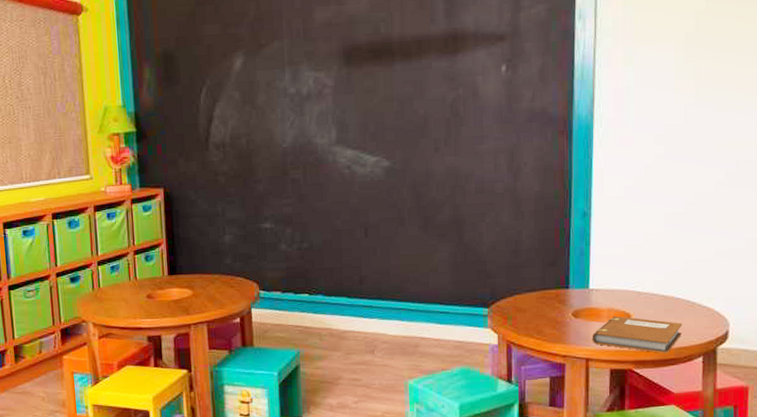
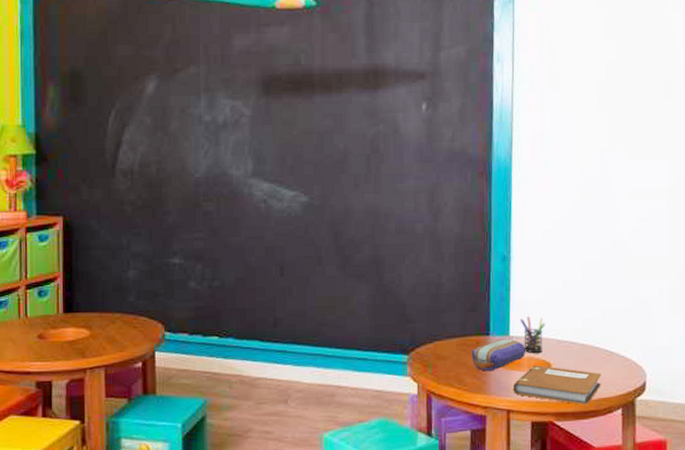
pencil case: none [551,291,605,323] -> present [471,338,525,372]
pen holder: none [600,270,626,305] -> present [520,317,545,354]

